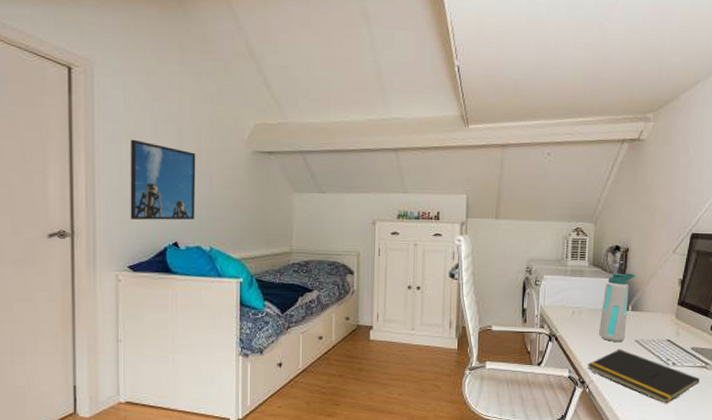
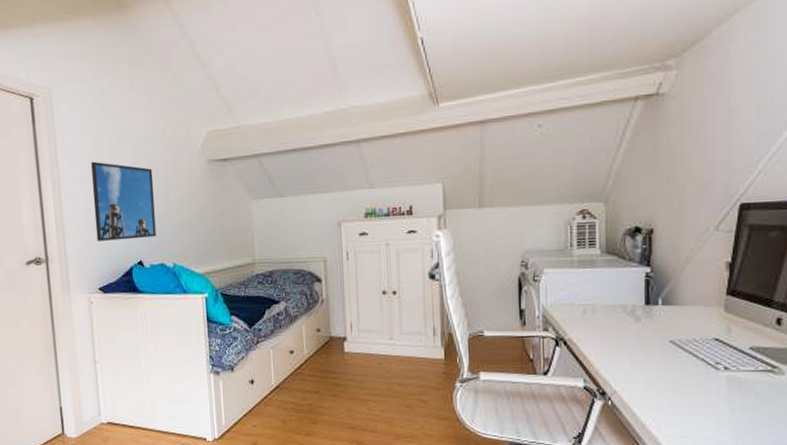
notepad: present [587,349,700,404] -> none [607,352,766,418]
water bottle: present [598,273,635,343] -> none [619,259,664,345]

